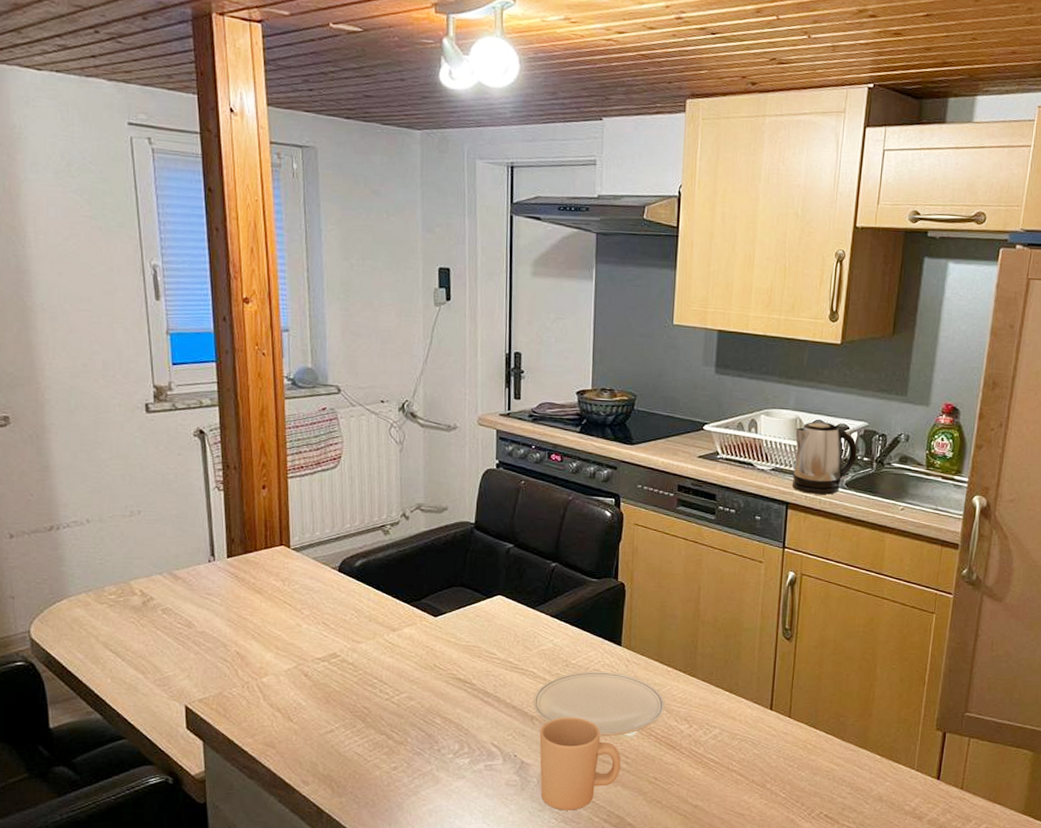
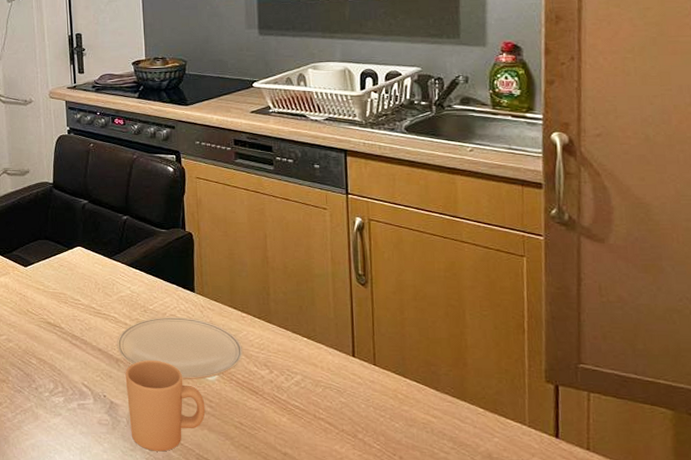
kettle: present [792,422,857,495] -> none [345,71,413,140]

